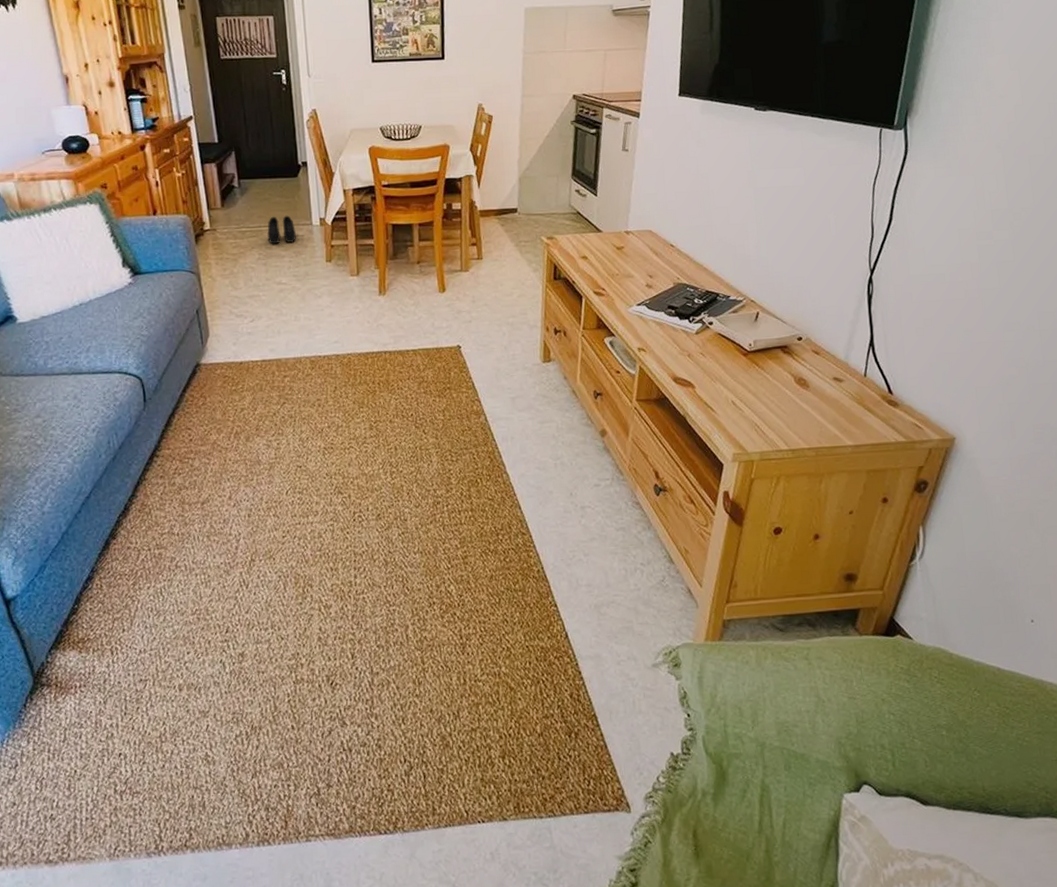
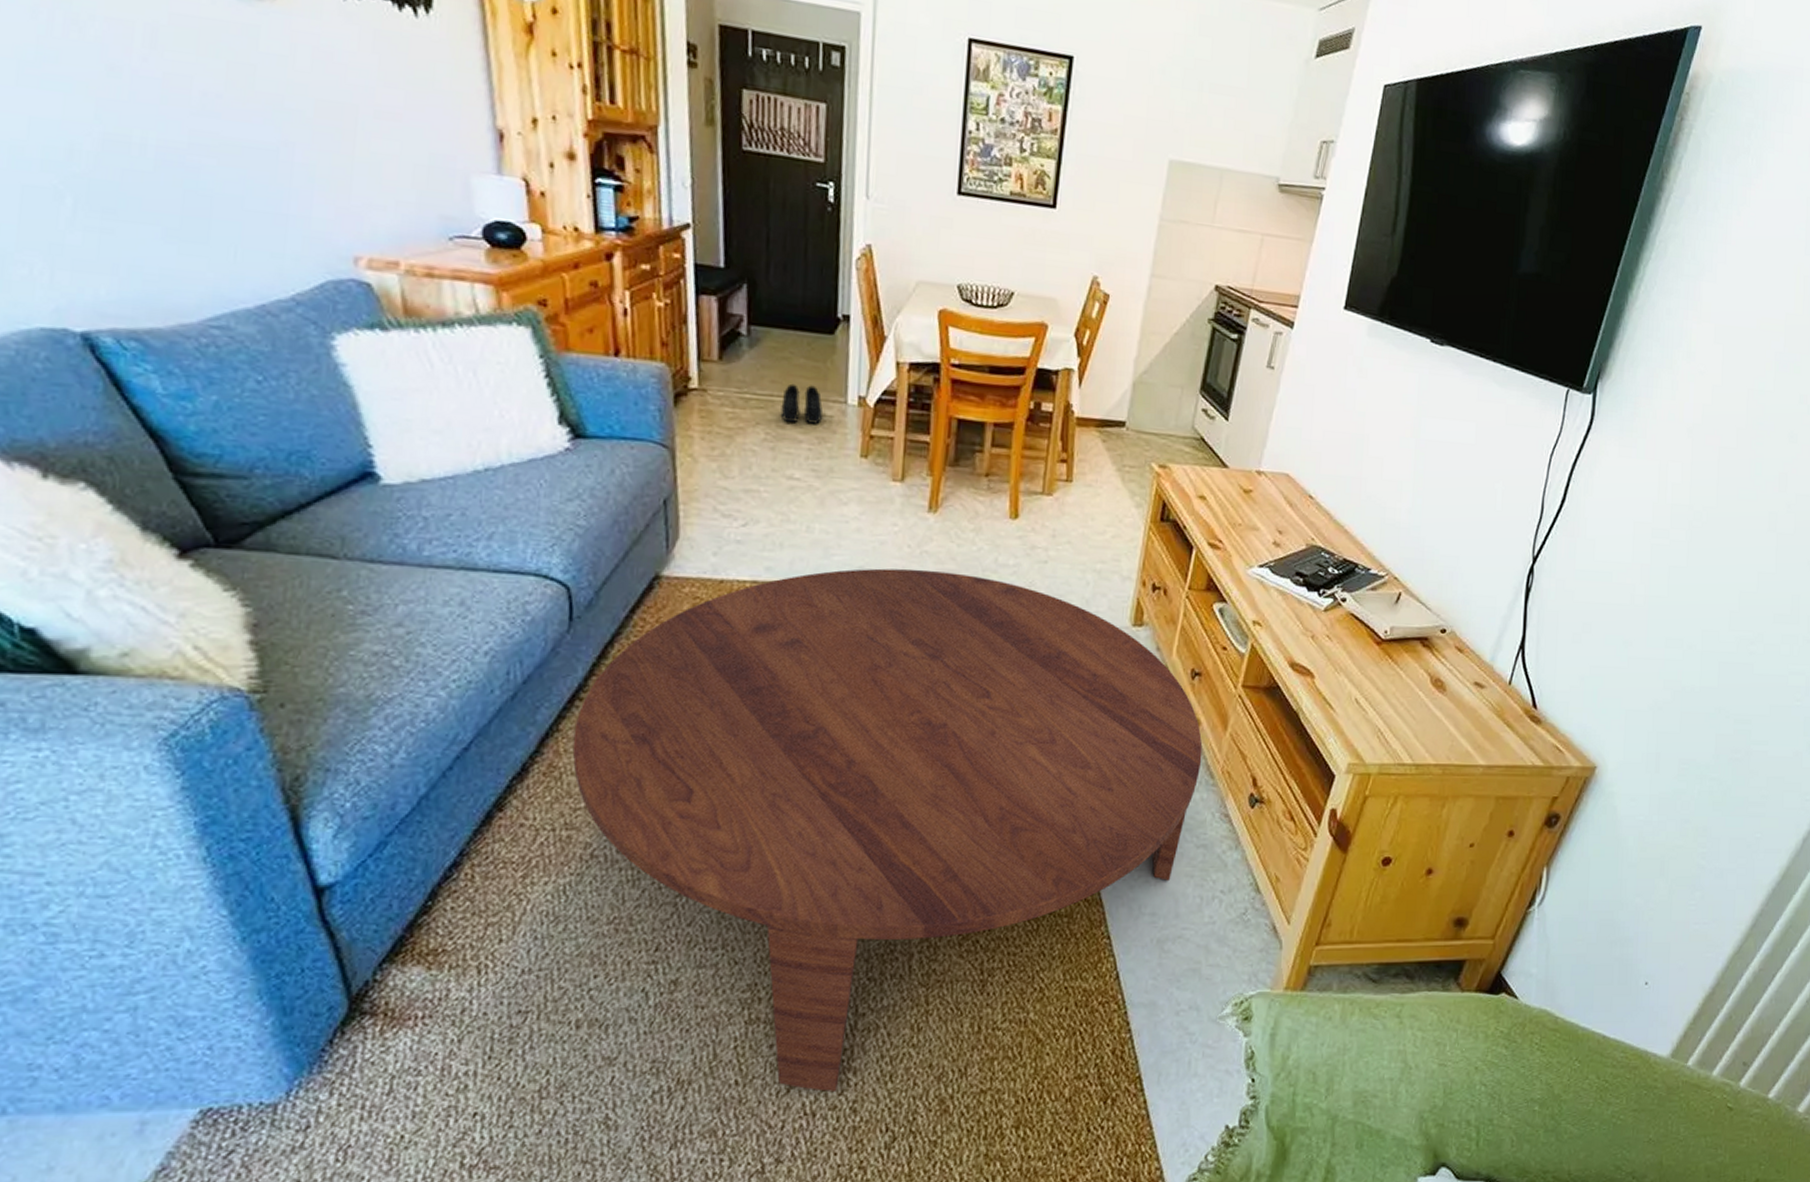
coffee table: none [155,337,612,733] -> present [572,568,1203,1092]

